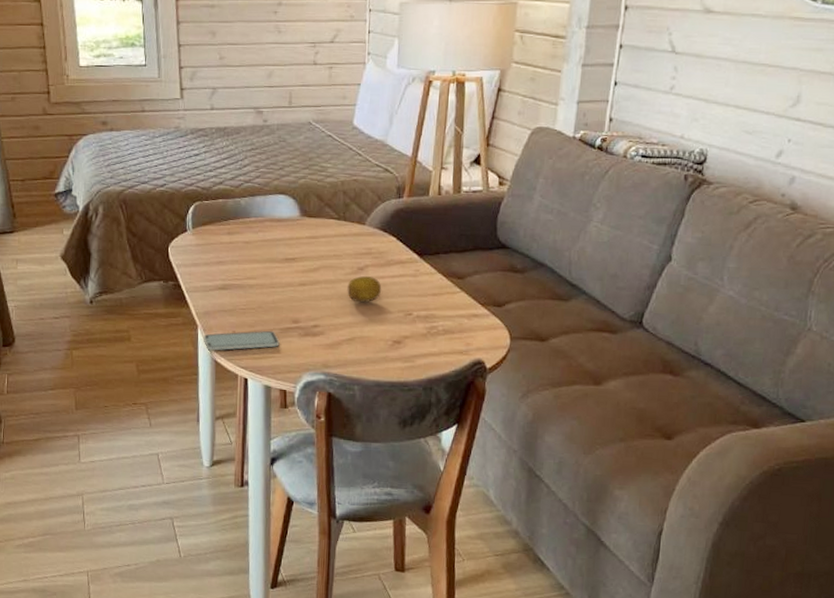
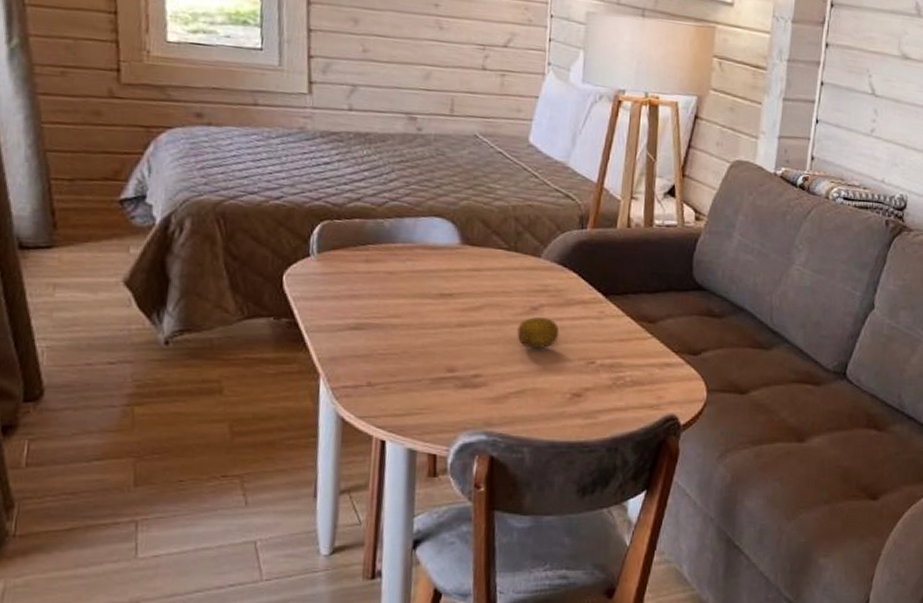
smartphone: present [204,330,280,351] -> none [327,381,430,406]

